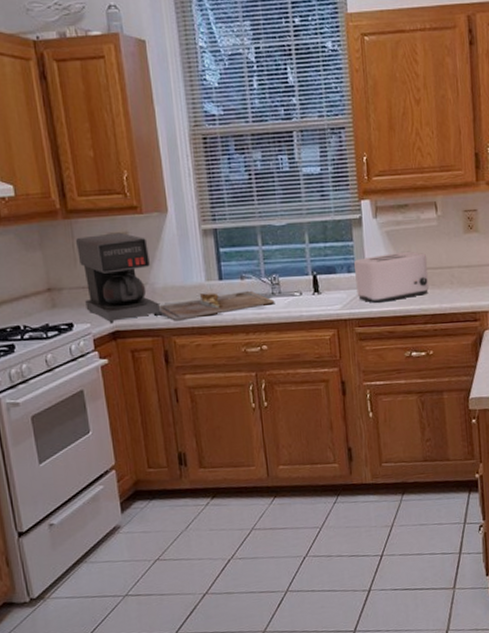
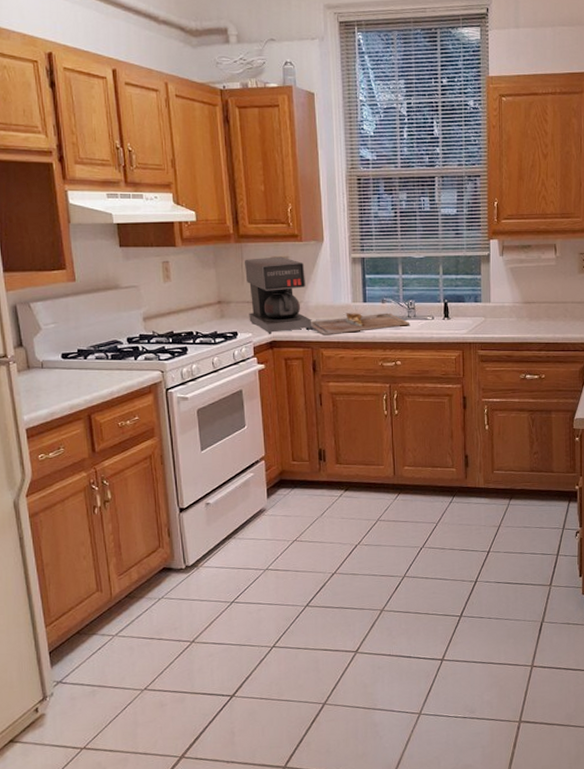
toaster: present [354,251,430,304] -> none [481,286,545,331]

